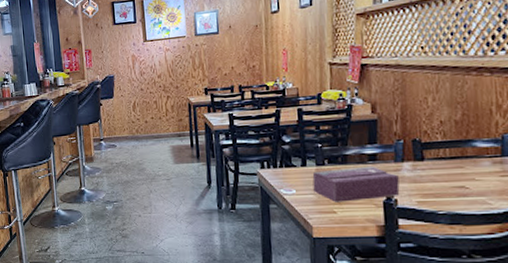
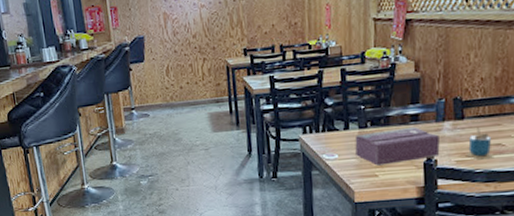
cup: none [427,168,458,202] -> present [465,126,494,160]

